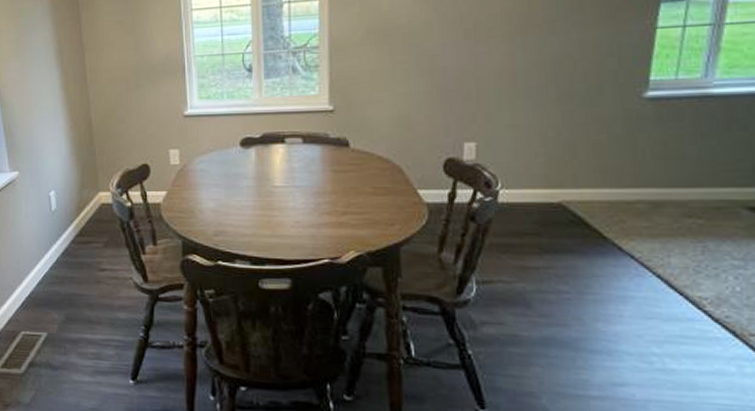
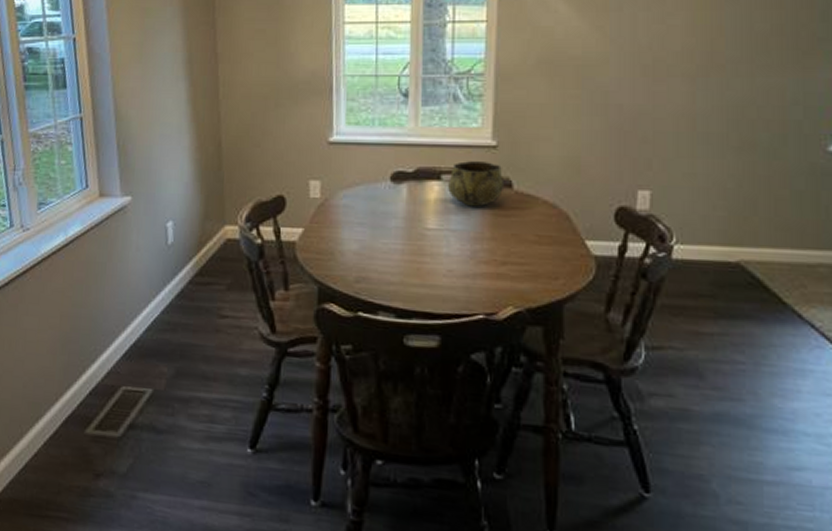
decorative bowl: none [291,125,342,165] -> present [448,161,505,207]

